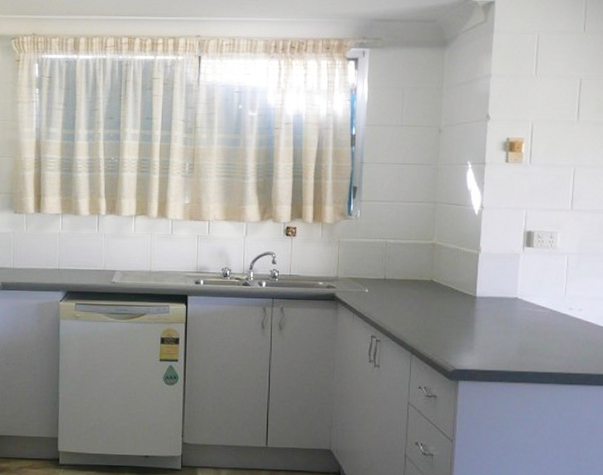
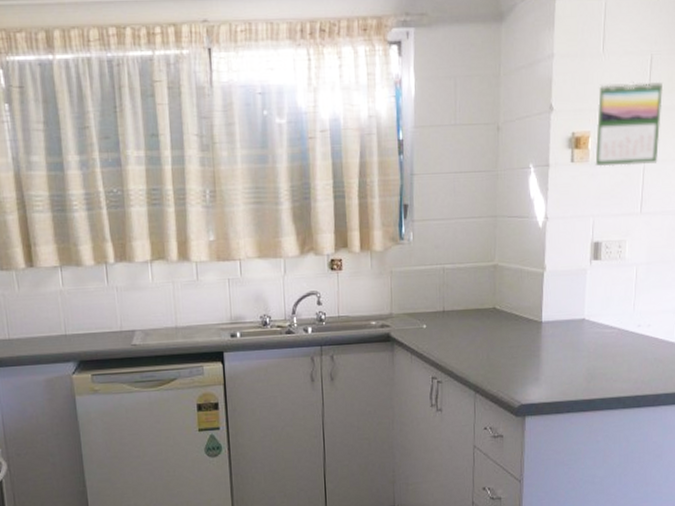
calendar: none [528,100,591,169] -> present [595,81,663,167]

